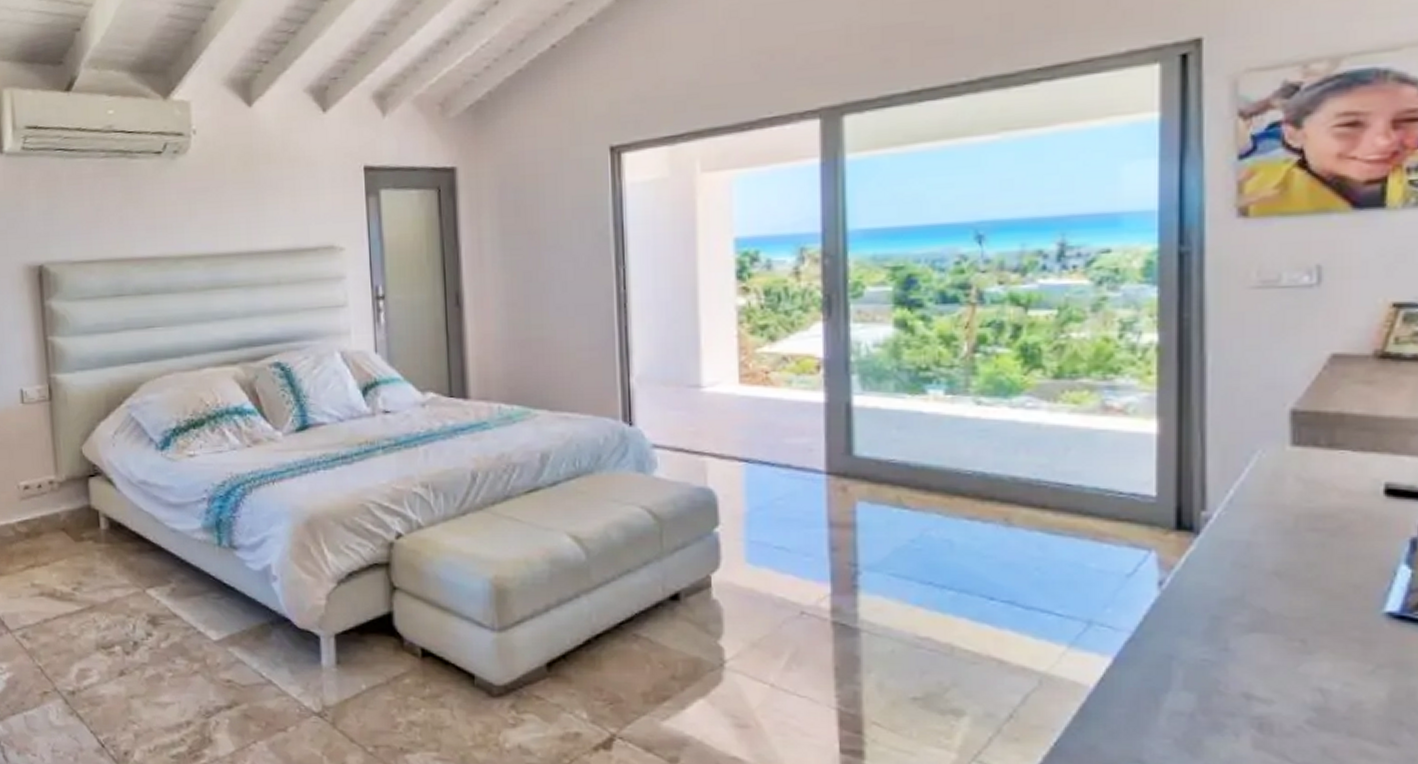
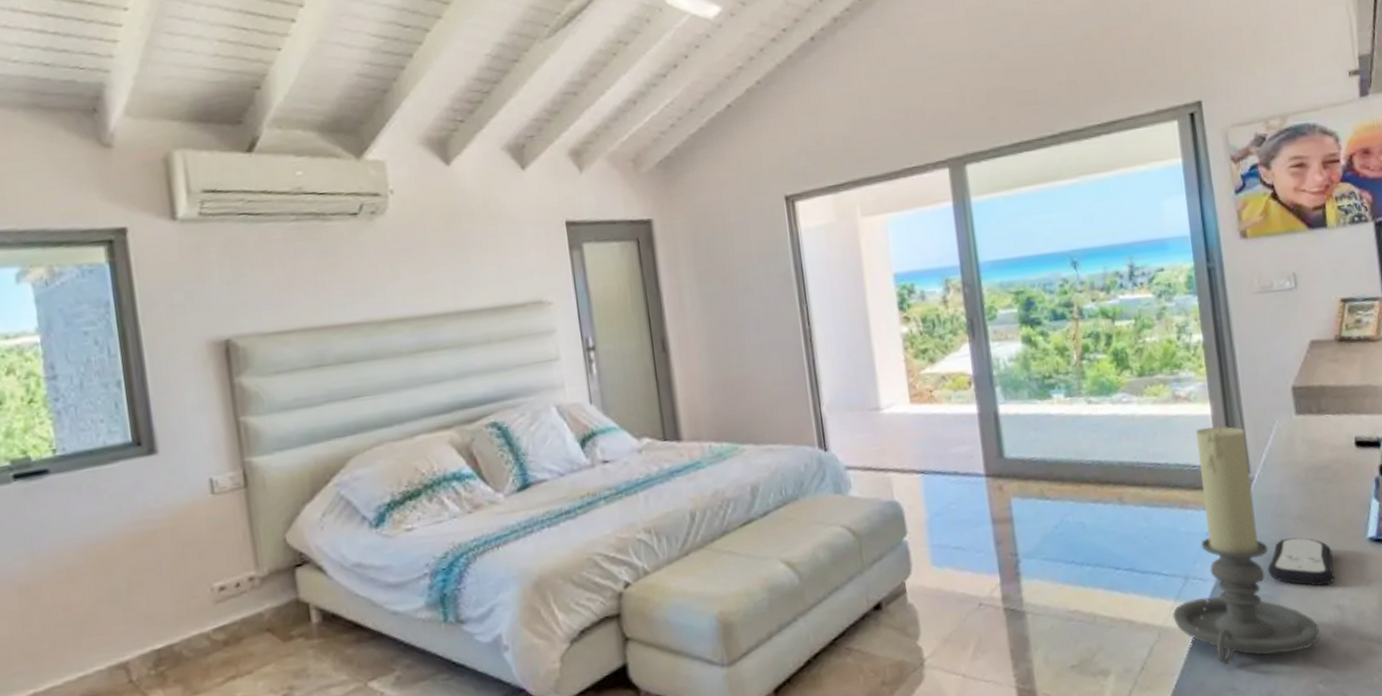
candle holder: none [1062,447,1285,734] -> present [1172,425,1320,666]
remote control: none [1214,595,1322,662] -> present [1267,537,1335,586]

